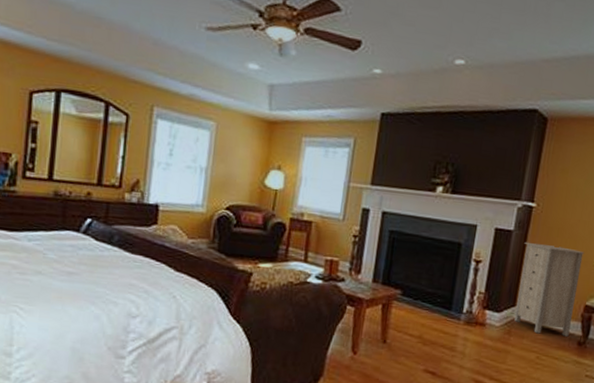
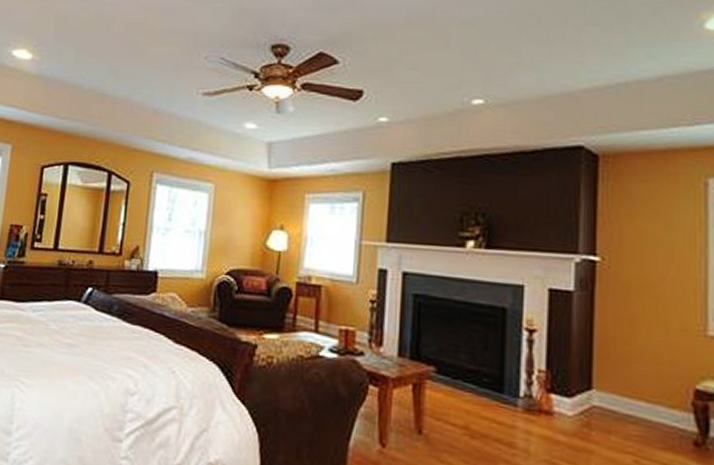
storage cabinet: present [514,241,585,337] -> none [591,305,681,434]

